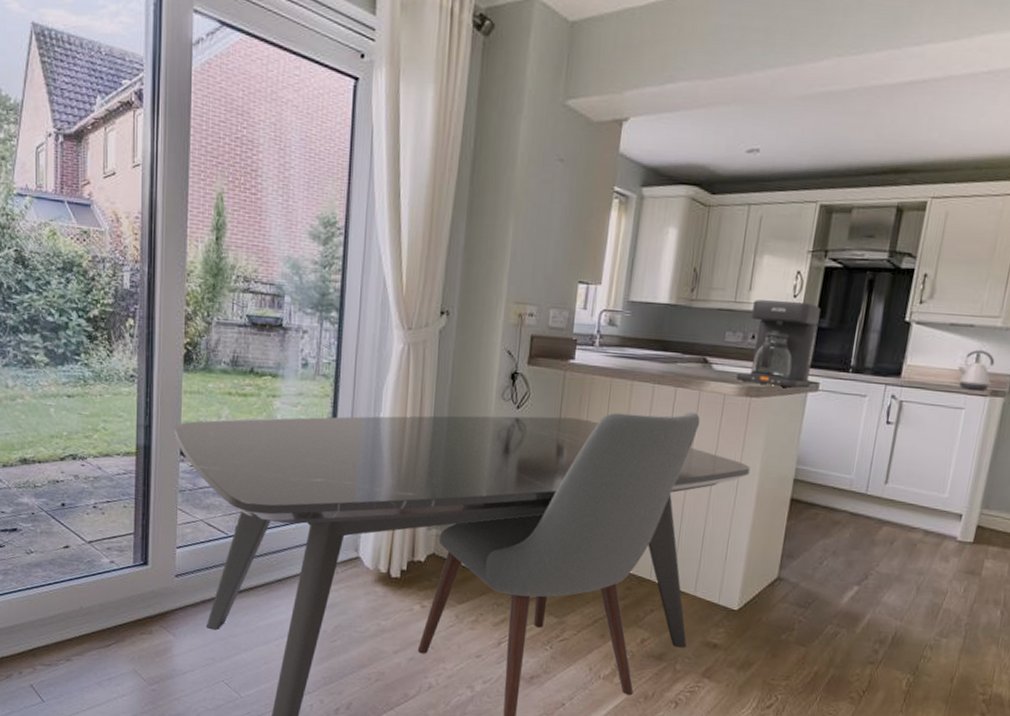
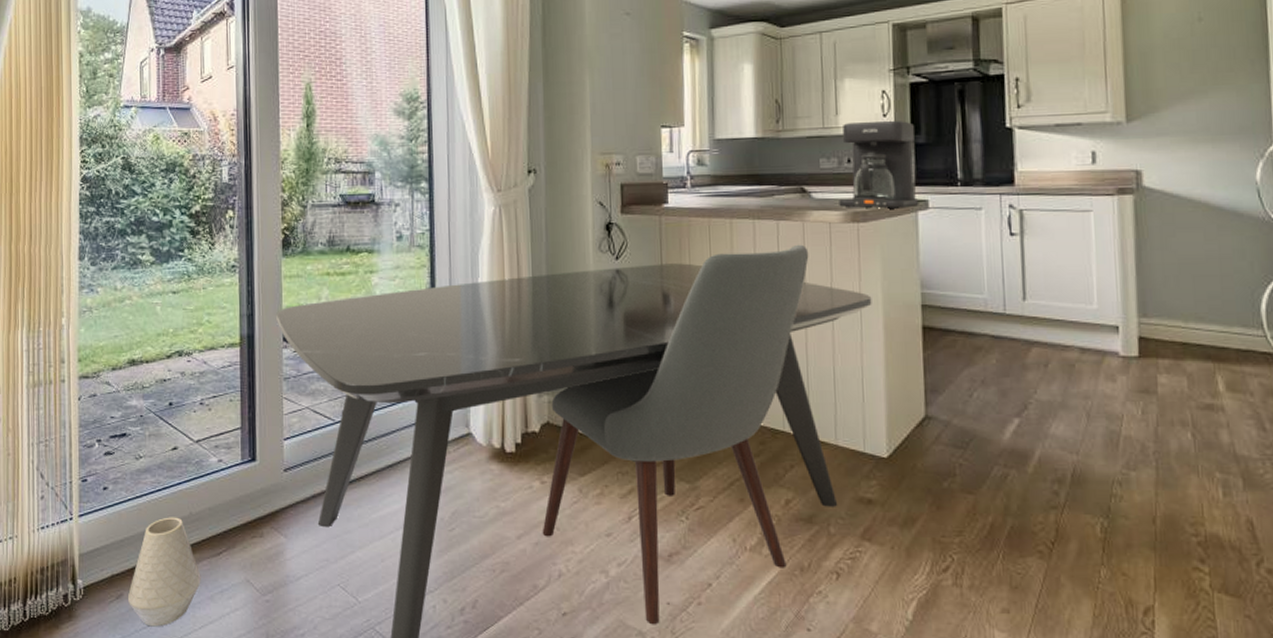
vase: none [17,609,90,705] -> present [127,517,201,627]
kettle: present [957,350,995,391] -> none [1074,148,1117,190]

